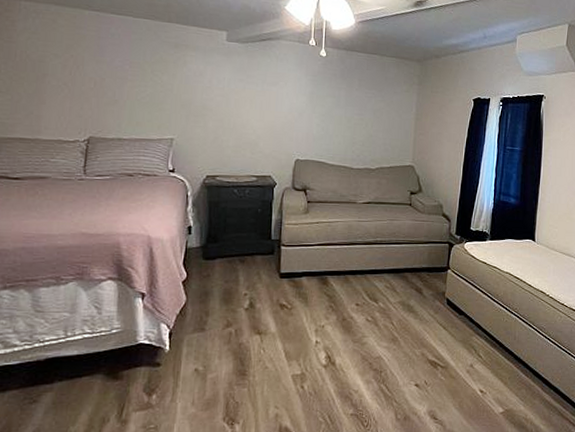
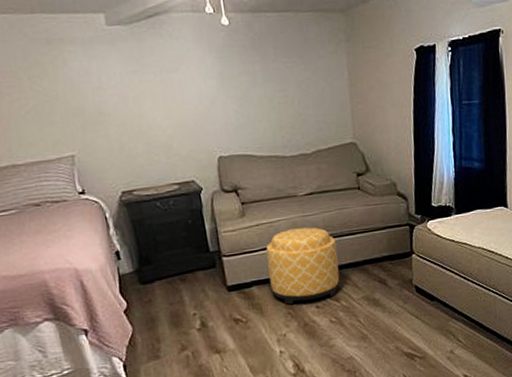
ottoman: none [319,231,383,299] -> present [266,227,340,305]

